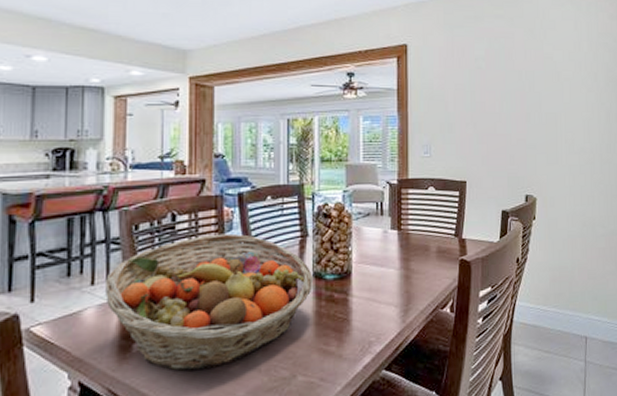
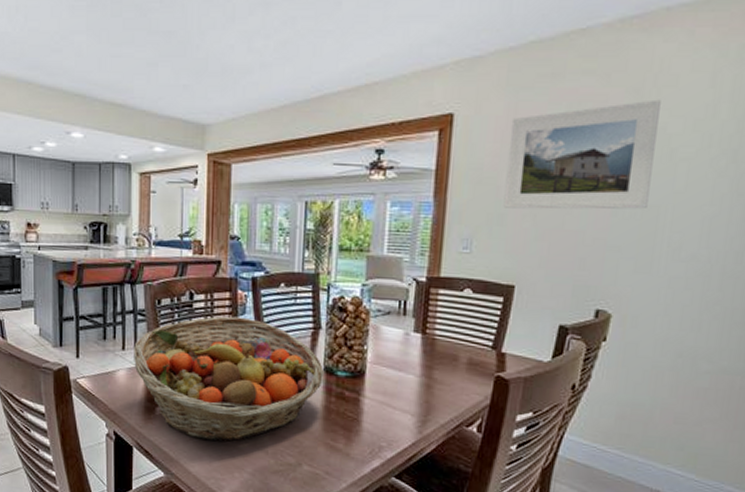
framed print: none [450,37,549,119] -> present [503,99,661,210]

